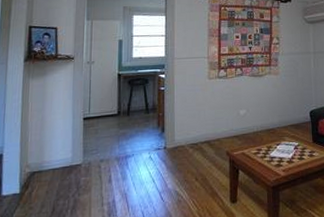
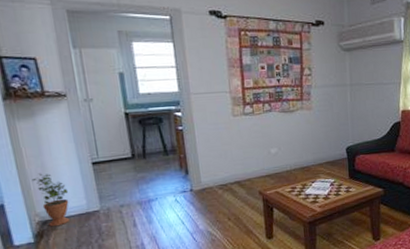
potted plant: none [30,126,59,179] -> present [31,173,71,227]

